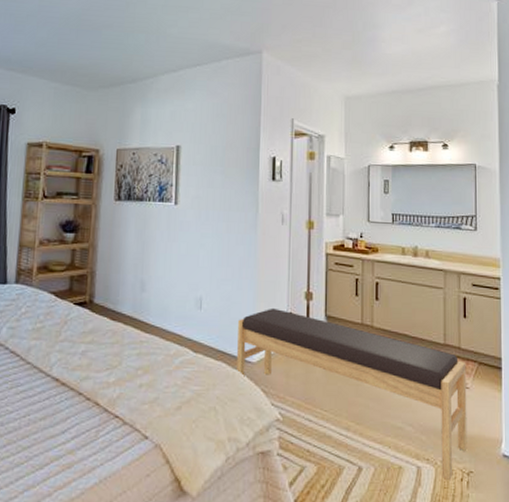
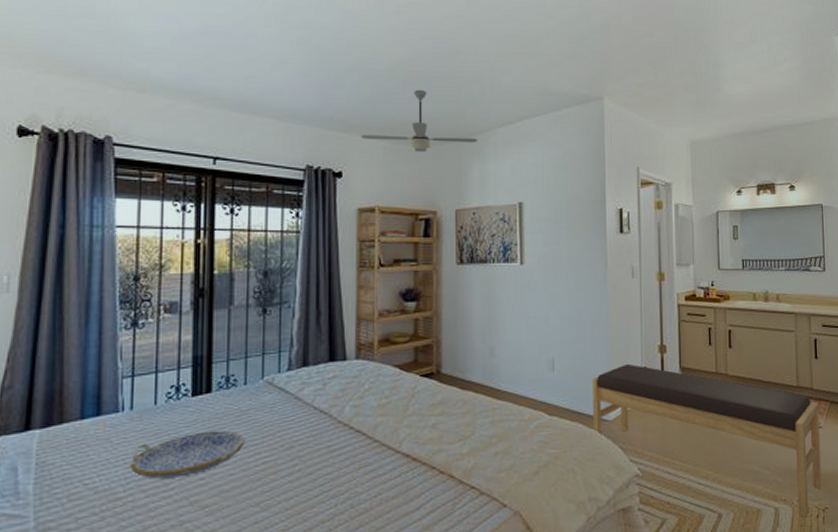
ceiling fan: none [34,36,141,94] -> present [360,89,477,152]

